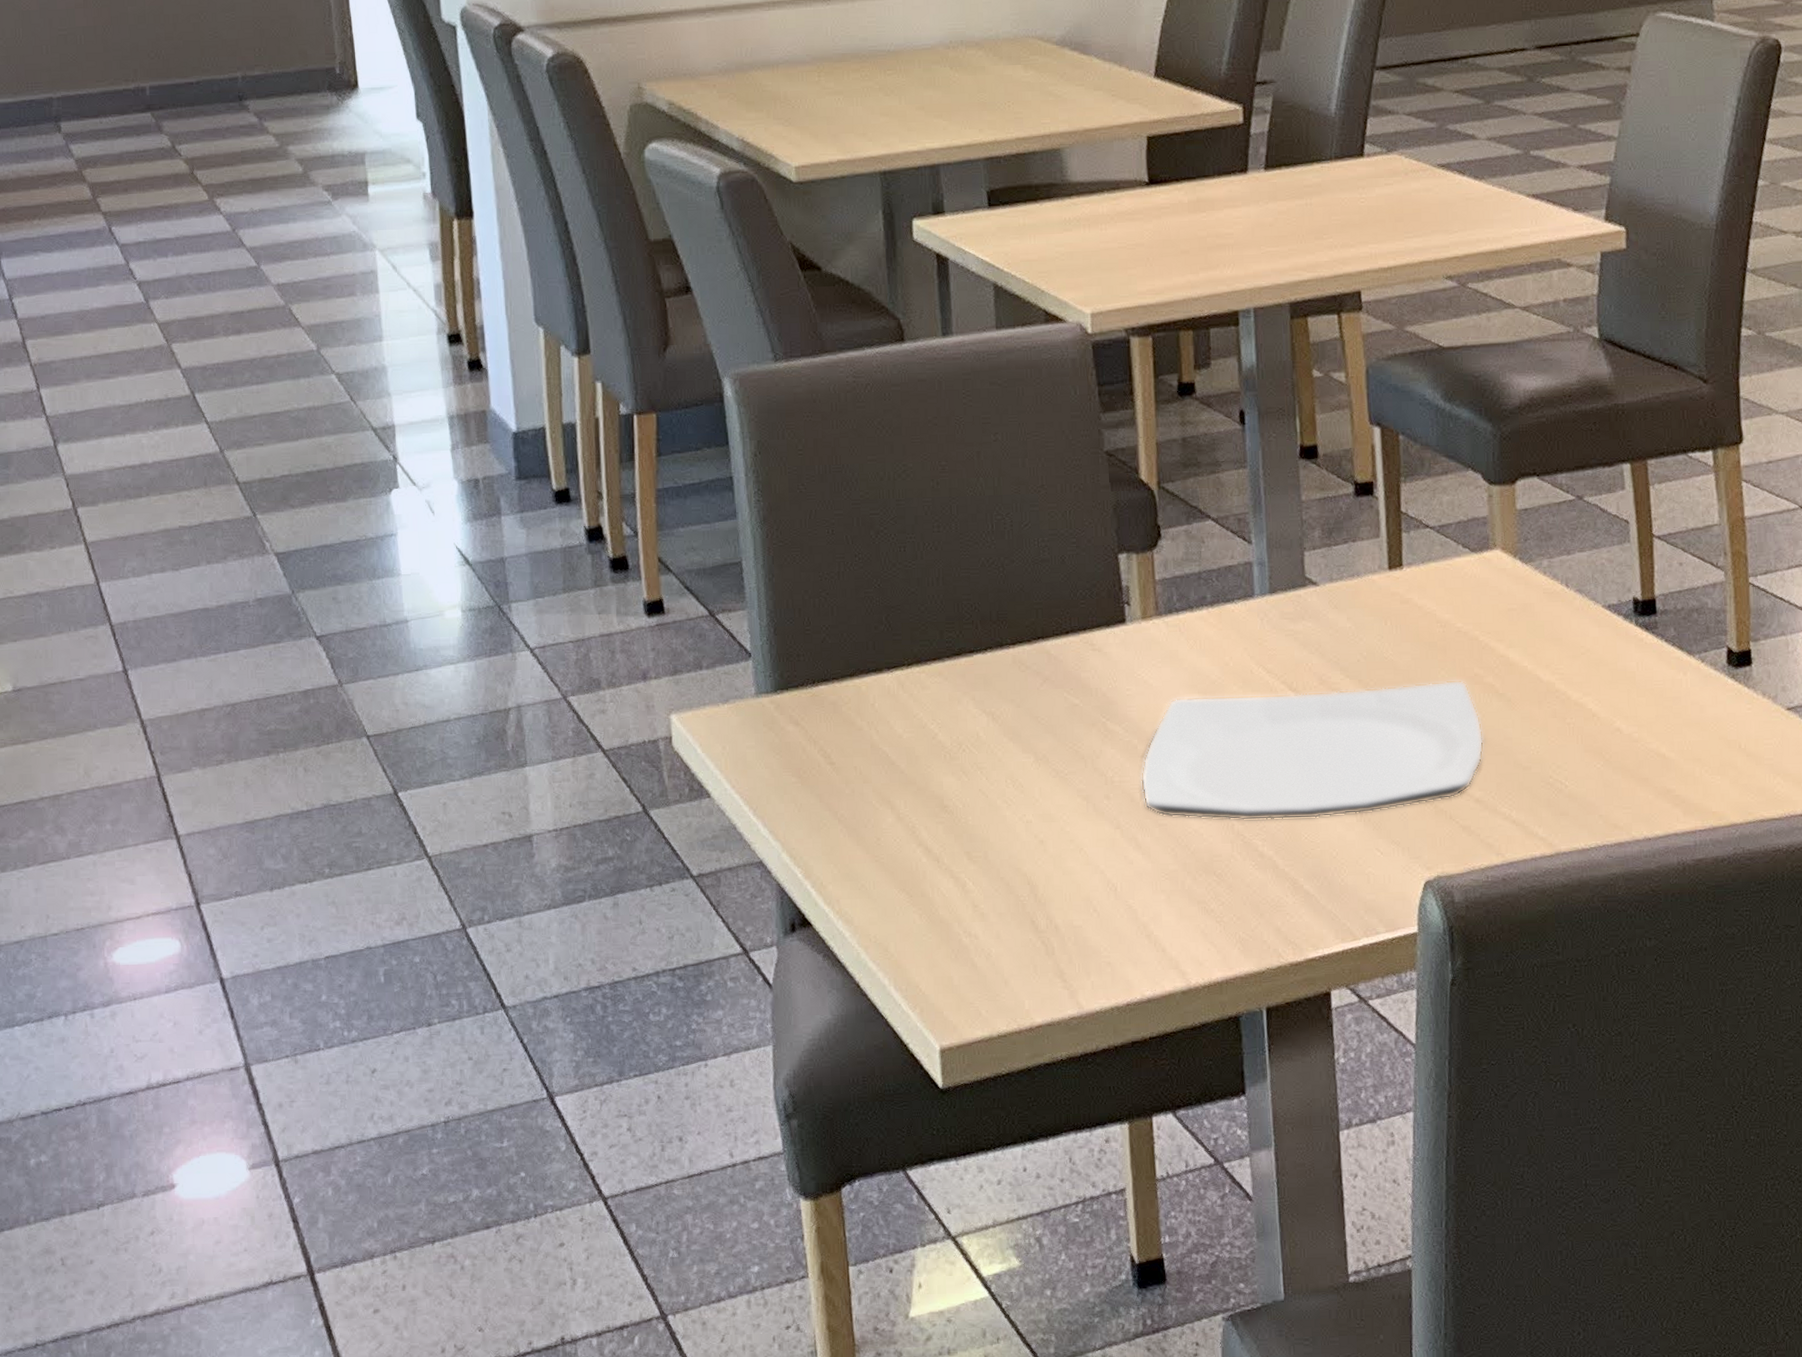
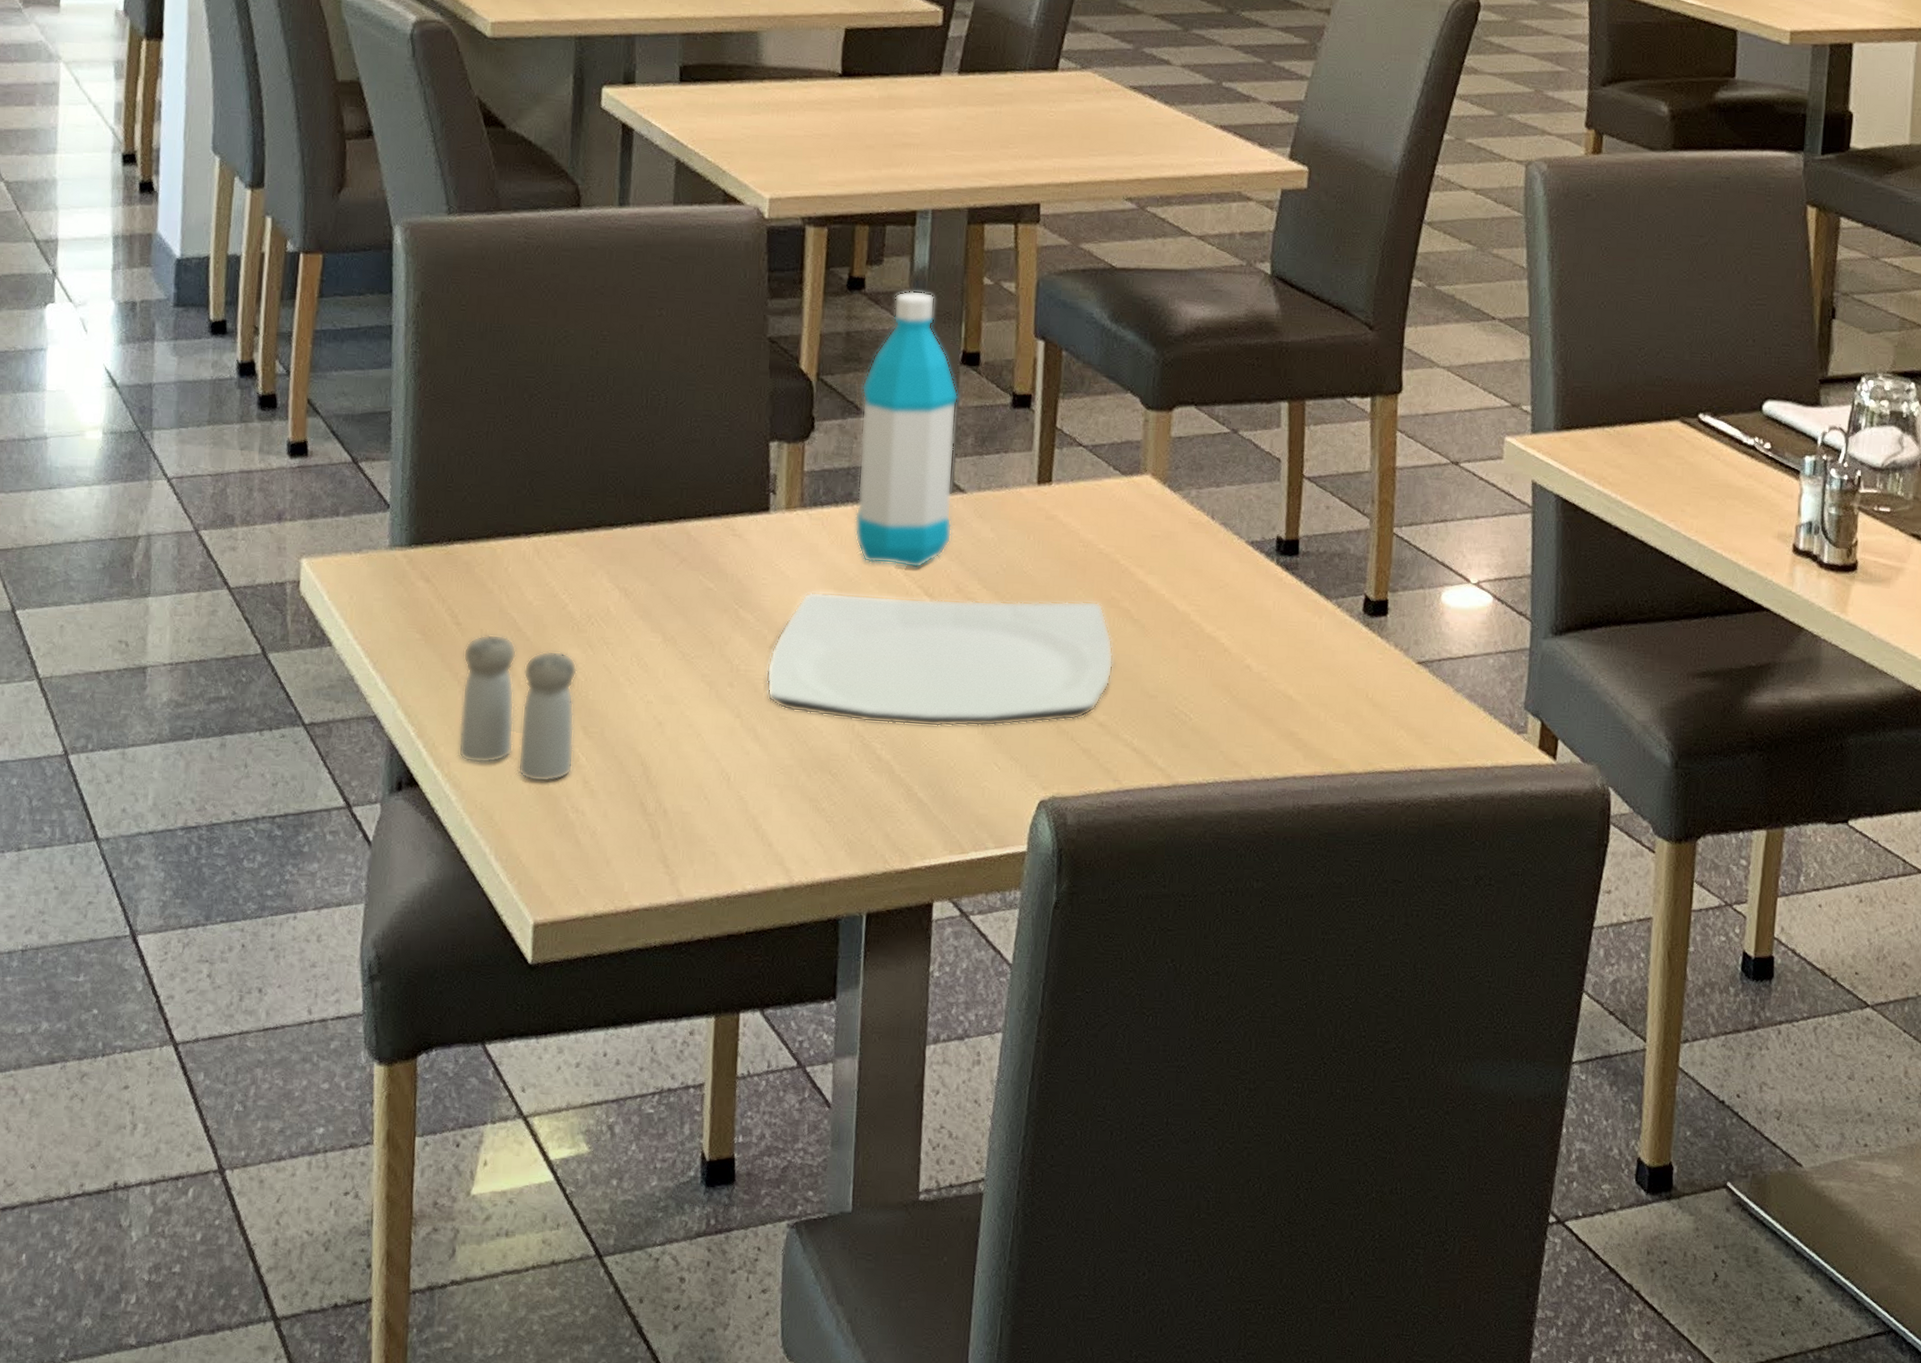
salt and pepper shaker: none [840,770,961,910] -> present [458,634,577,782]
water bottle: none [1203,390,1309,665] -> present [854,290,959,568]

